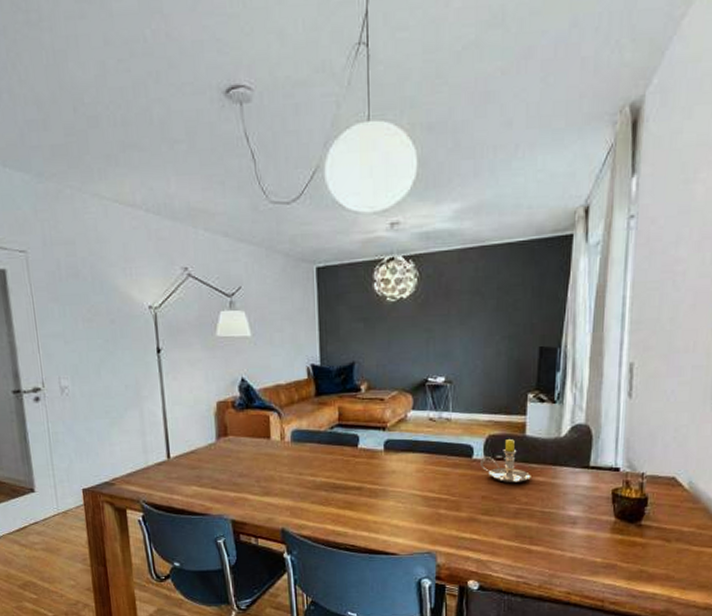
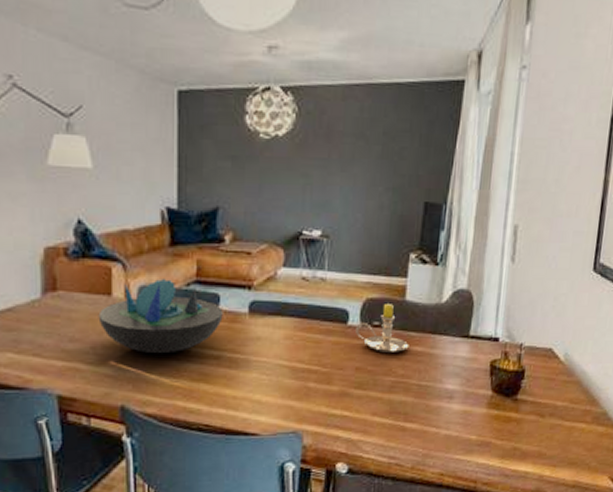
decorative bowl: none [260,423,362,486] -> present [98,278,223,354]

